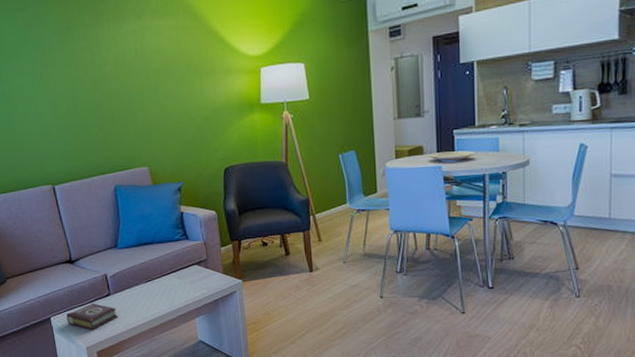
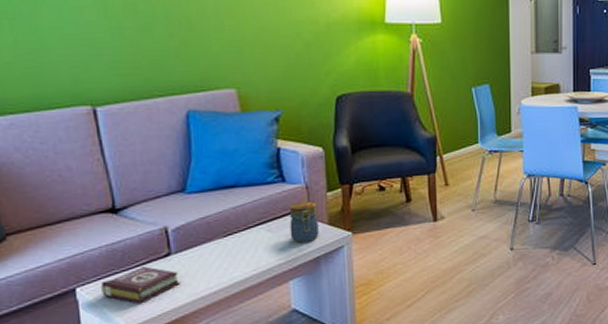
jar: none [192,255,216,289] -> present [289,201,319,244]

